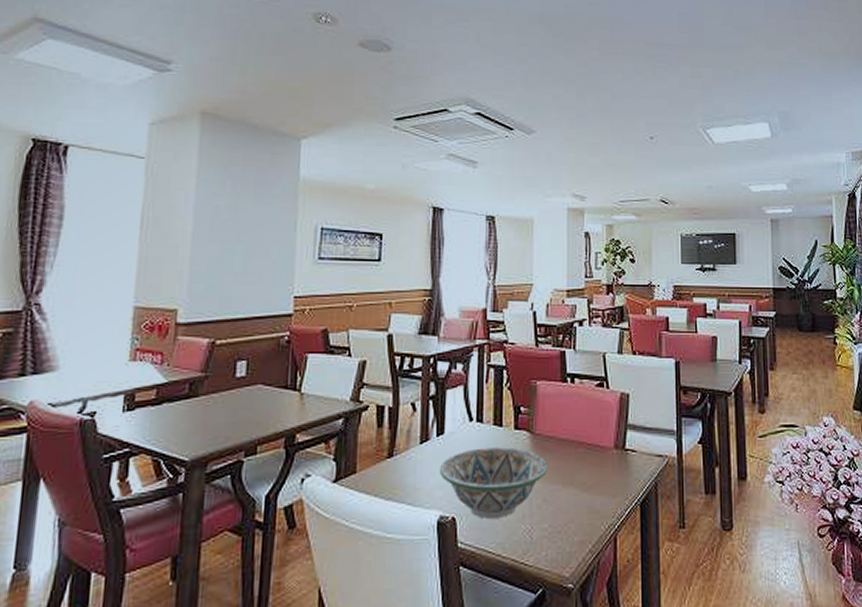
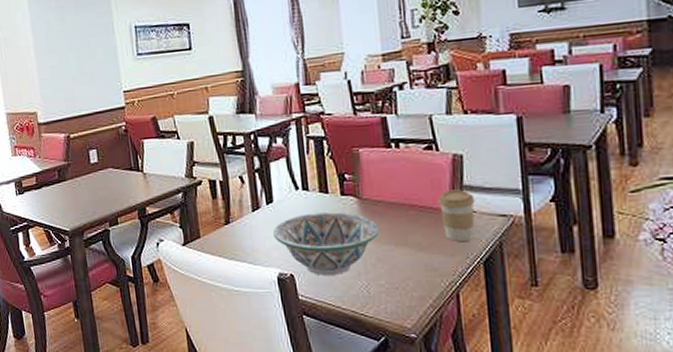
coffee cup: none [604,428,637,481] -> present [437,189,475,241]

